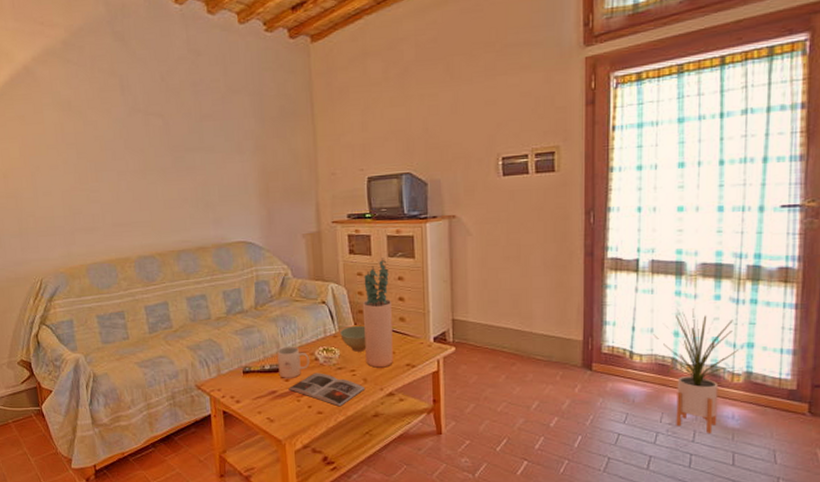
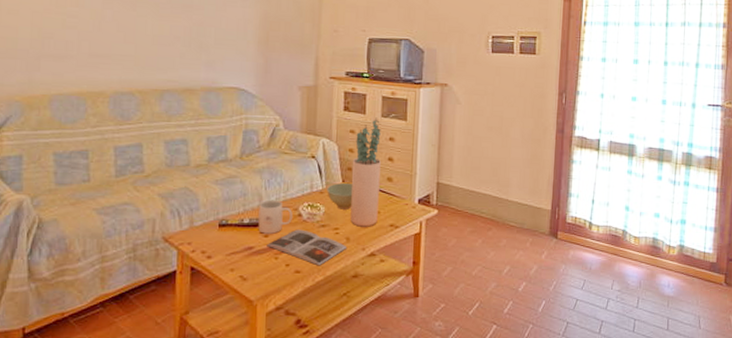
house plant: present [653,308,743,434] -> none [609,186,677,301]

